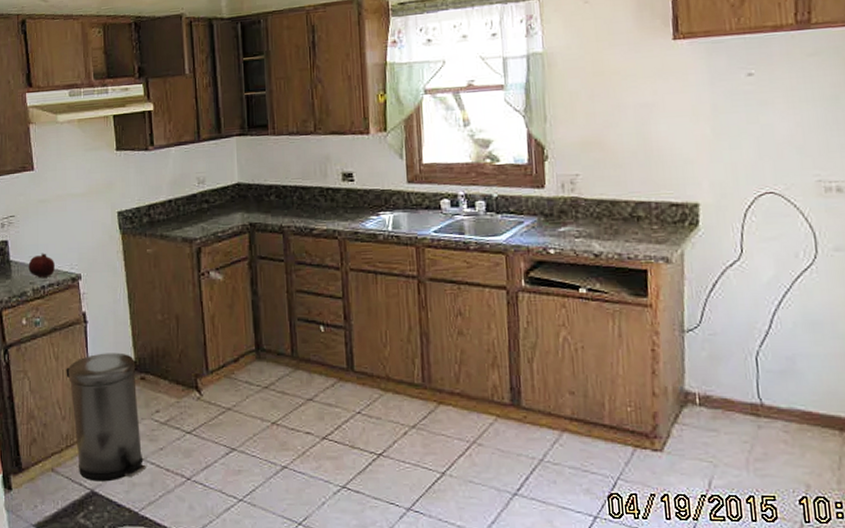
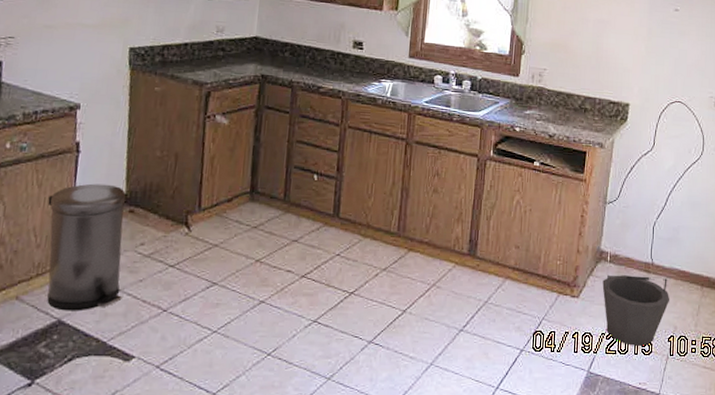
fruit: present [28,253,55,278] -> none [21,78,53,103]
bucket: none [693,421,795,511] -> present [602,274,670,346]

